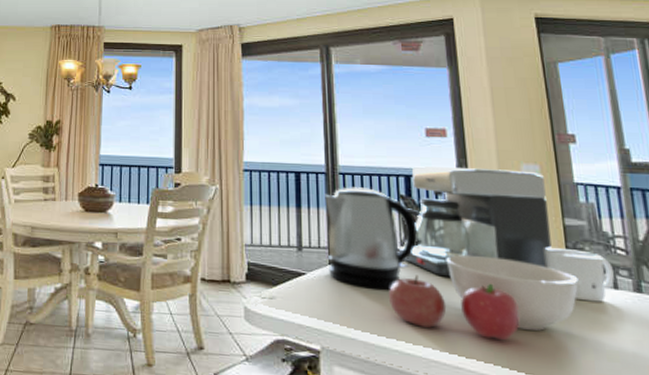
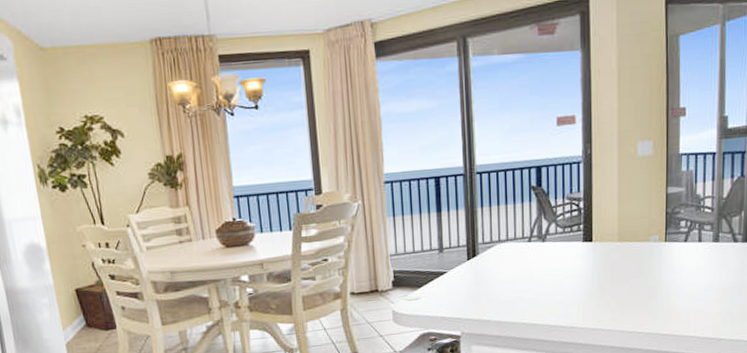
kettle: present [325,187,419,289] -> none [463,183,546,275]
fruit: present [388,275,447,328] -> none [518,257,566,300]
coffee maker: present [398,166,552,276] -> none [528,148,655,254]
bowl: present [446,255,578,331] -> none [568,230,671,288]
fruit: present [460,283,520,341] -> none [577,253,624,300]
mug: present [543,247,615,302] -> none [648,213,700,256]

